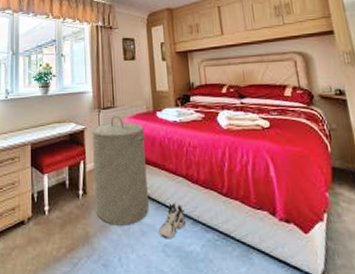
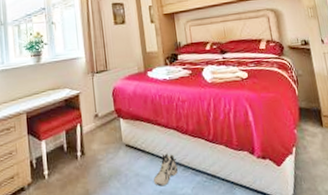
laundry hamper: present [91,115,149,225] -> none [86,77,144,181]

